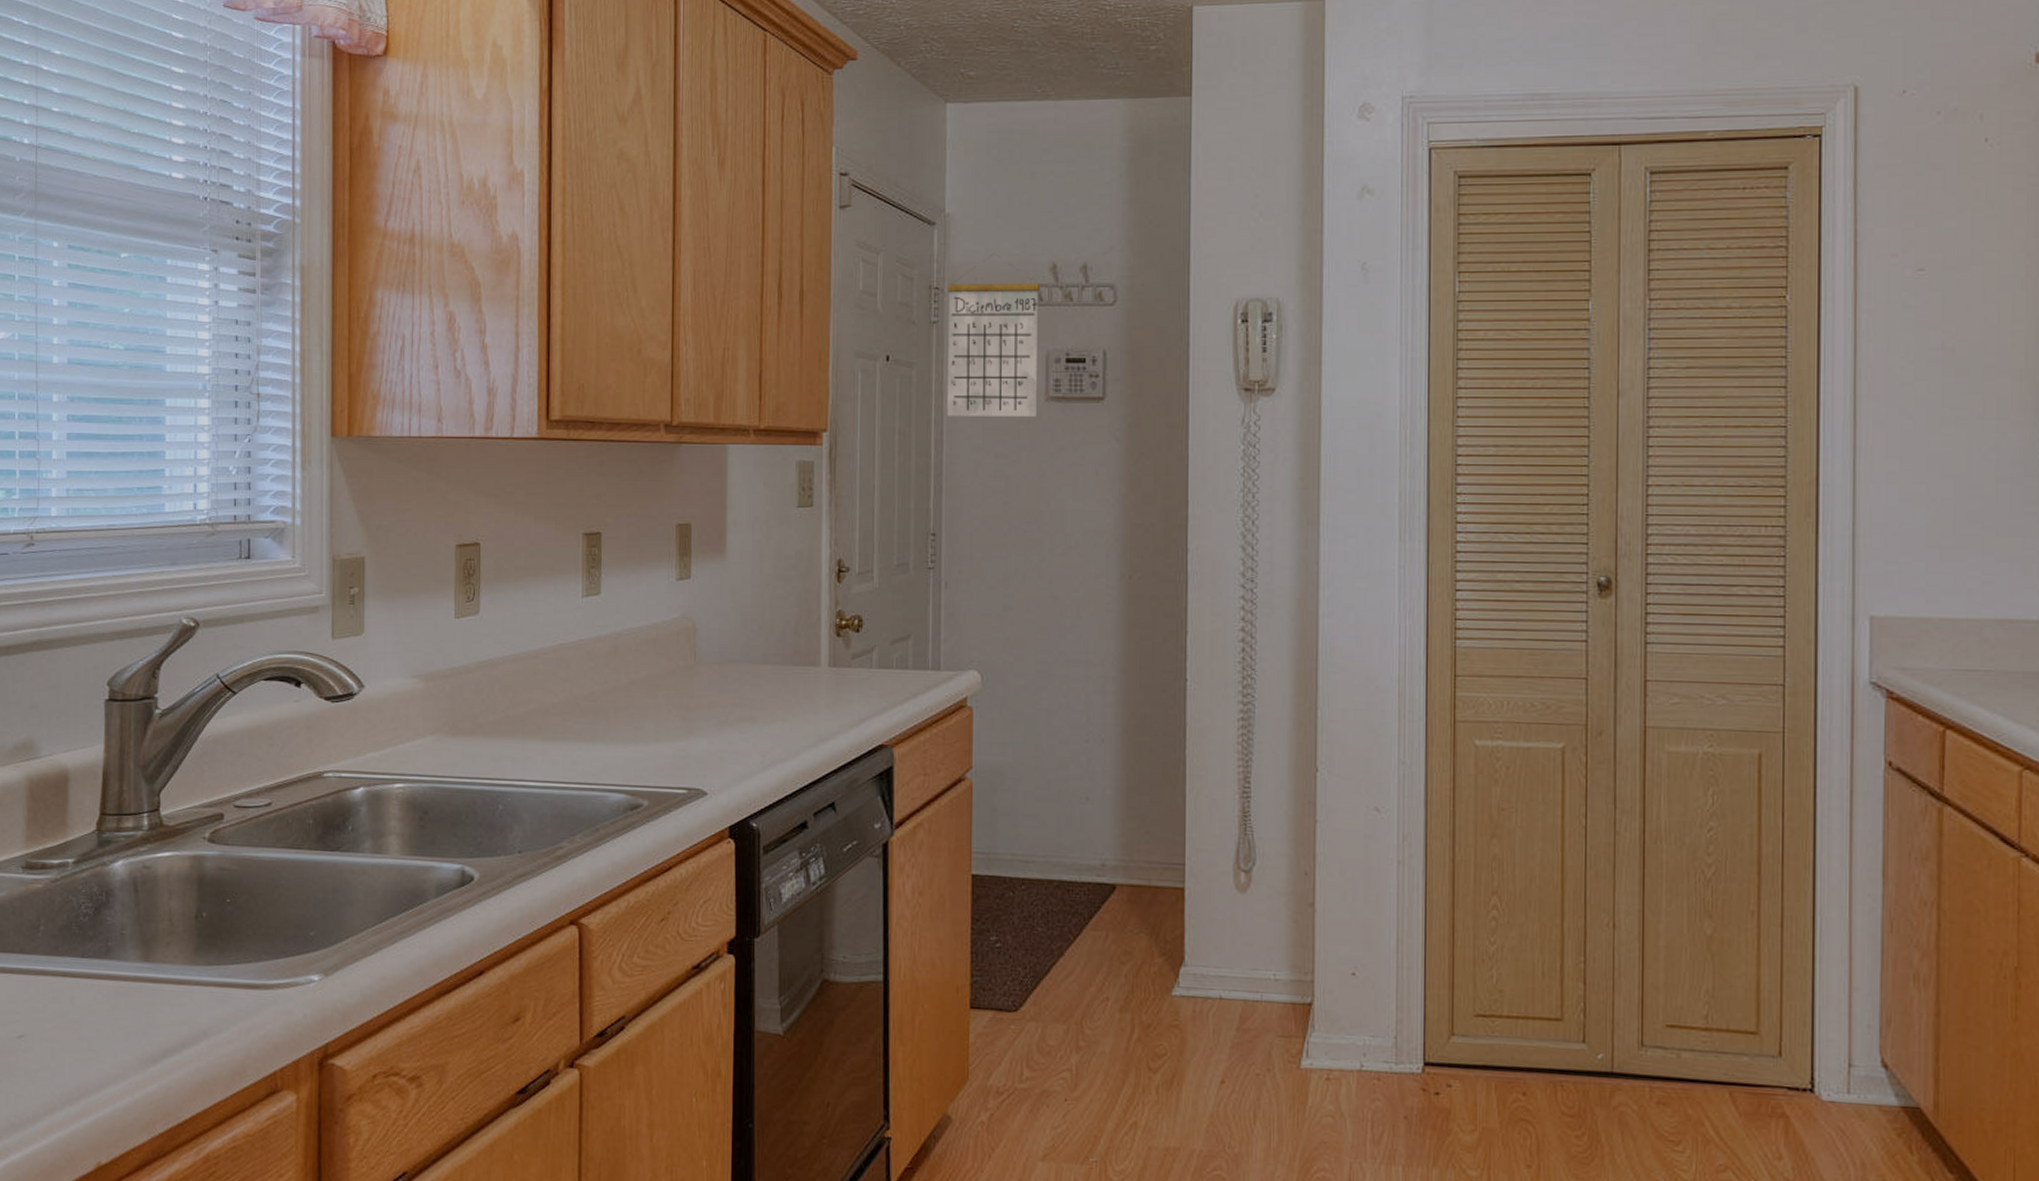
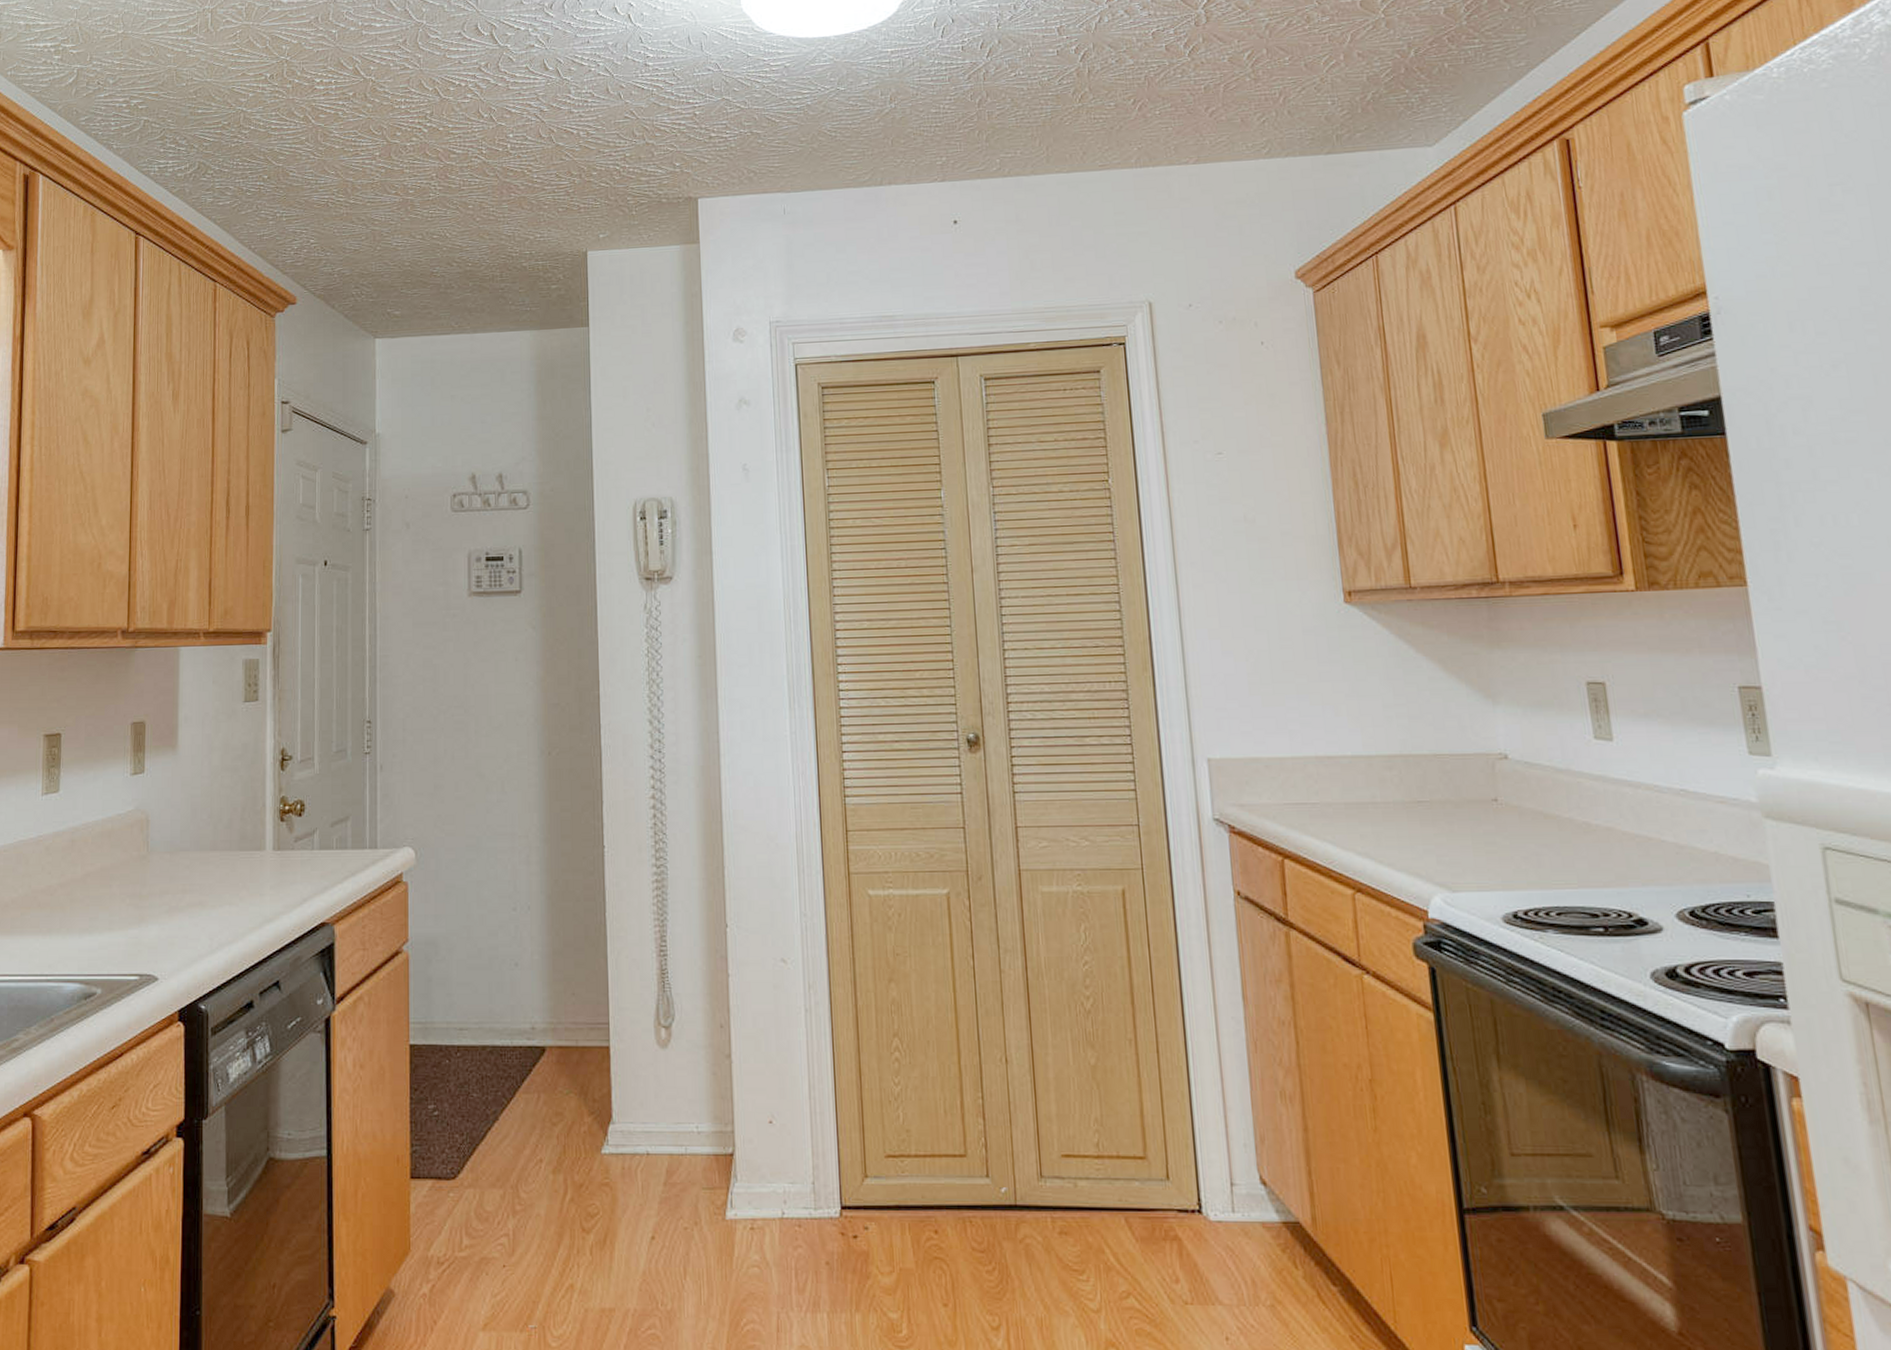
calendar: present [946,254,1041,418] -> none [378,467,462,613]

